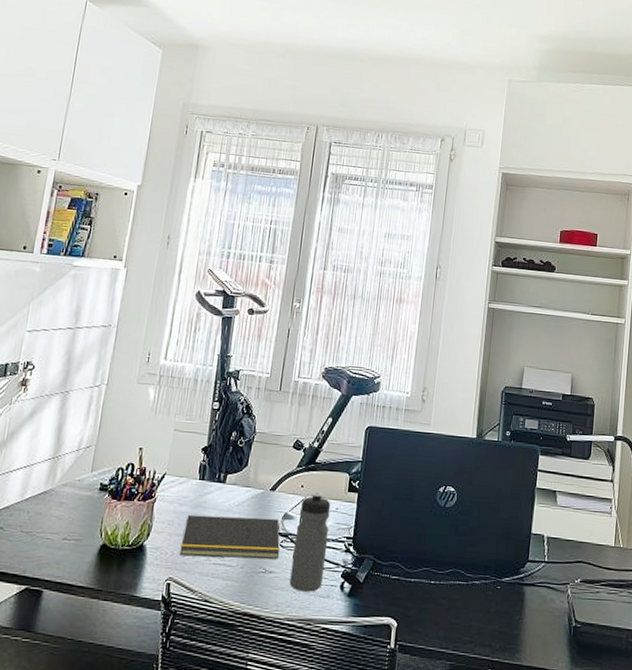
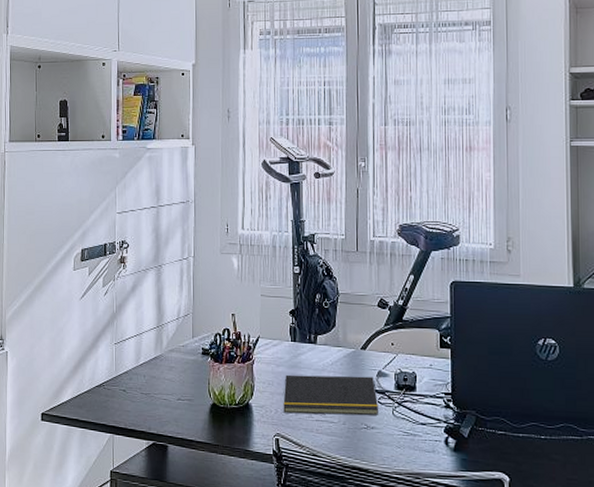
water bottle: present [289,492,331,592] -> none [392,350,426,447]

